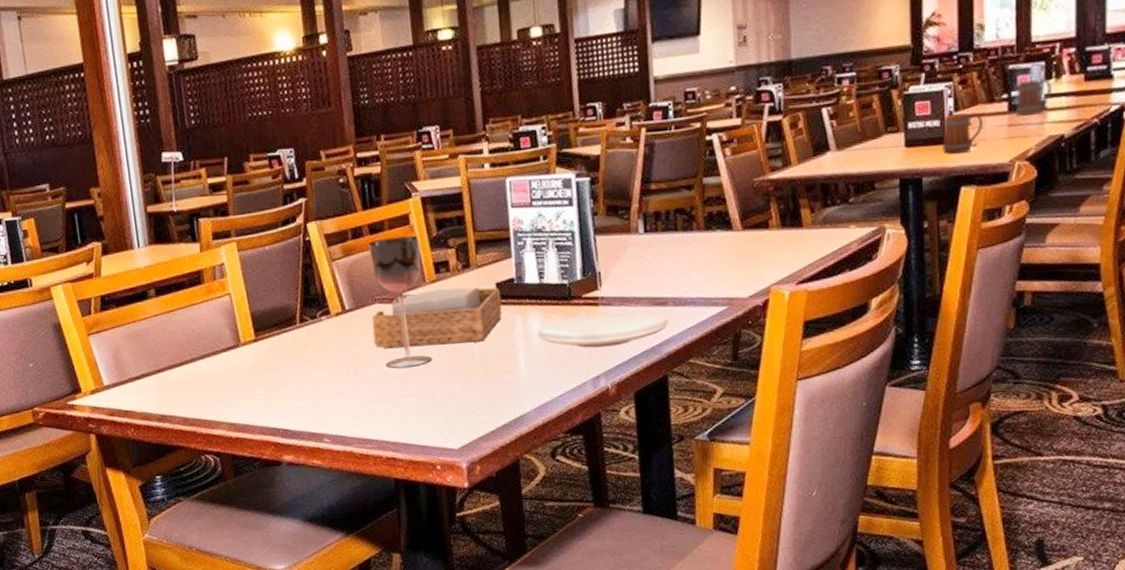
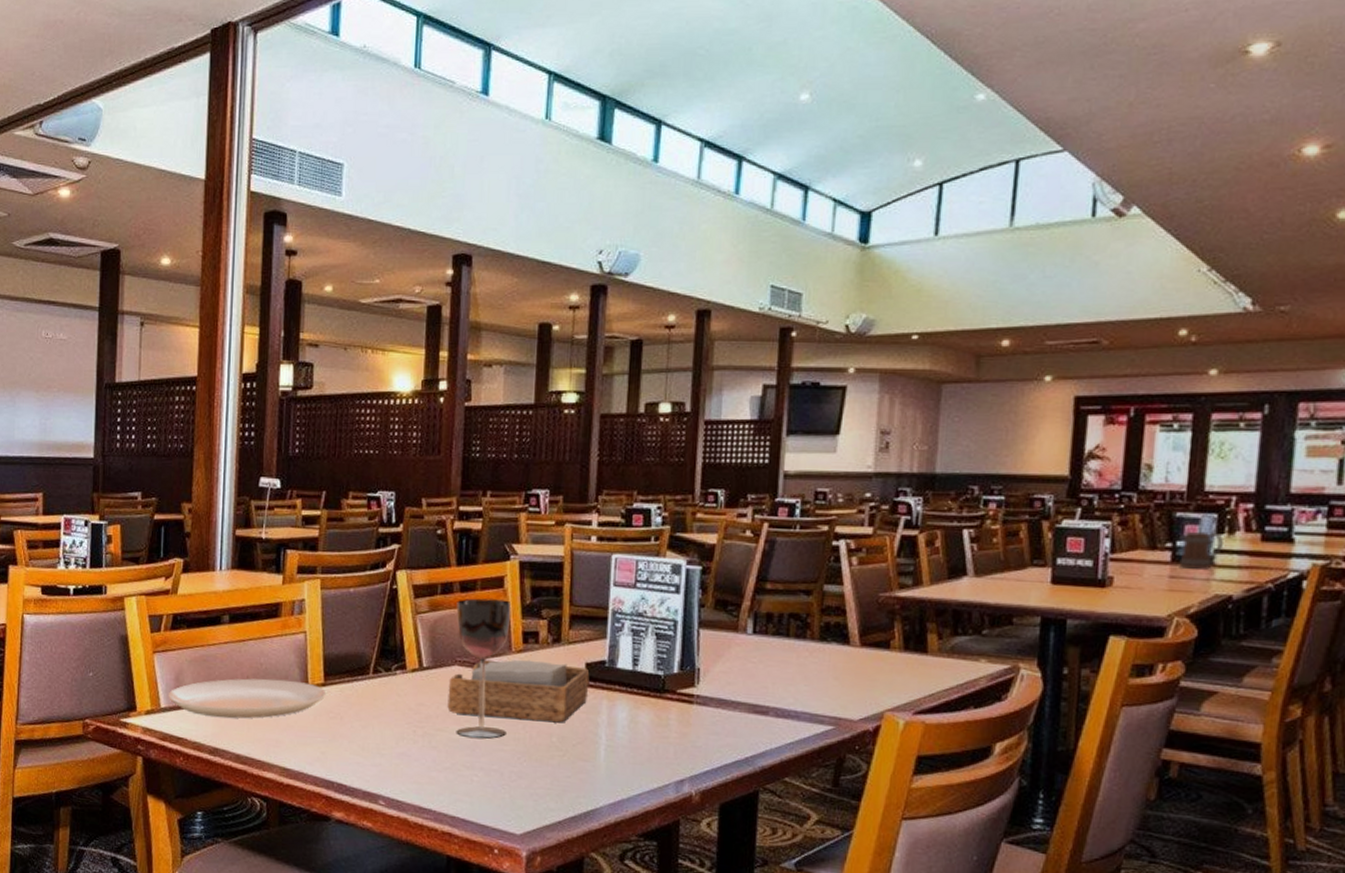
plate: none [108,341,259,387] -> present [167,678,325,719]
plate: present [537,312,669,348] -> none [622,712,767,750]
beer mug: present [942,113,982,154] -> none [1093,556,1141,599]

